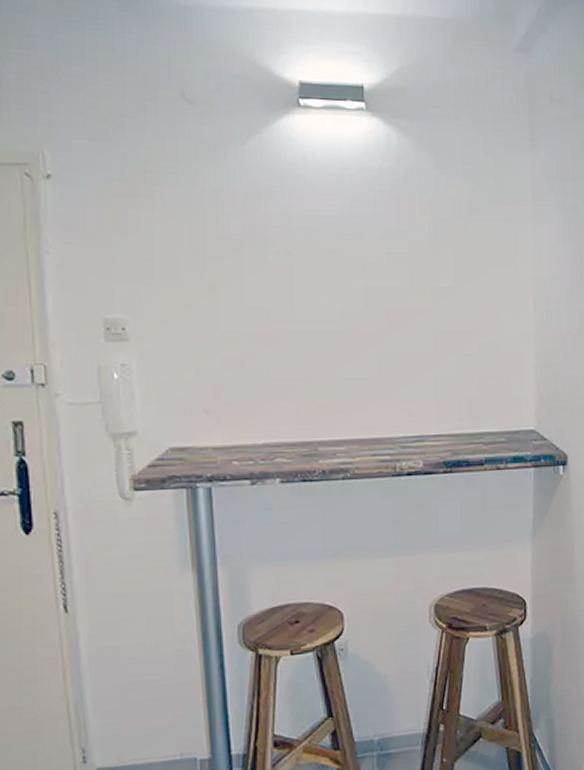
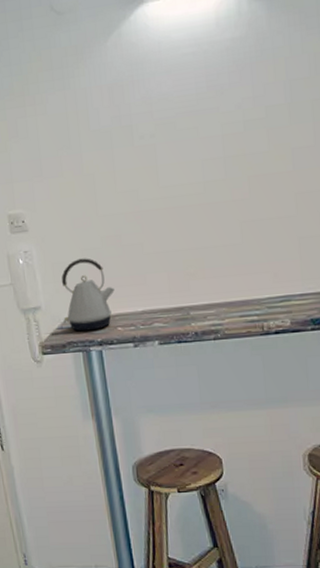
kettle: none [165,378,232,464] -> present [61,258,115,332]

